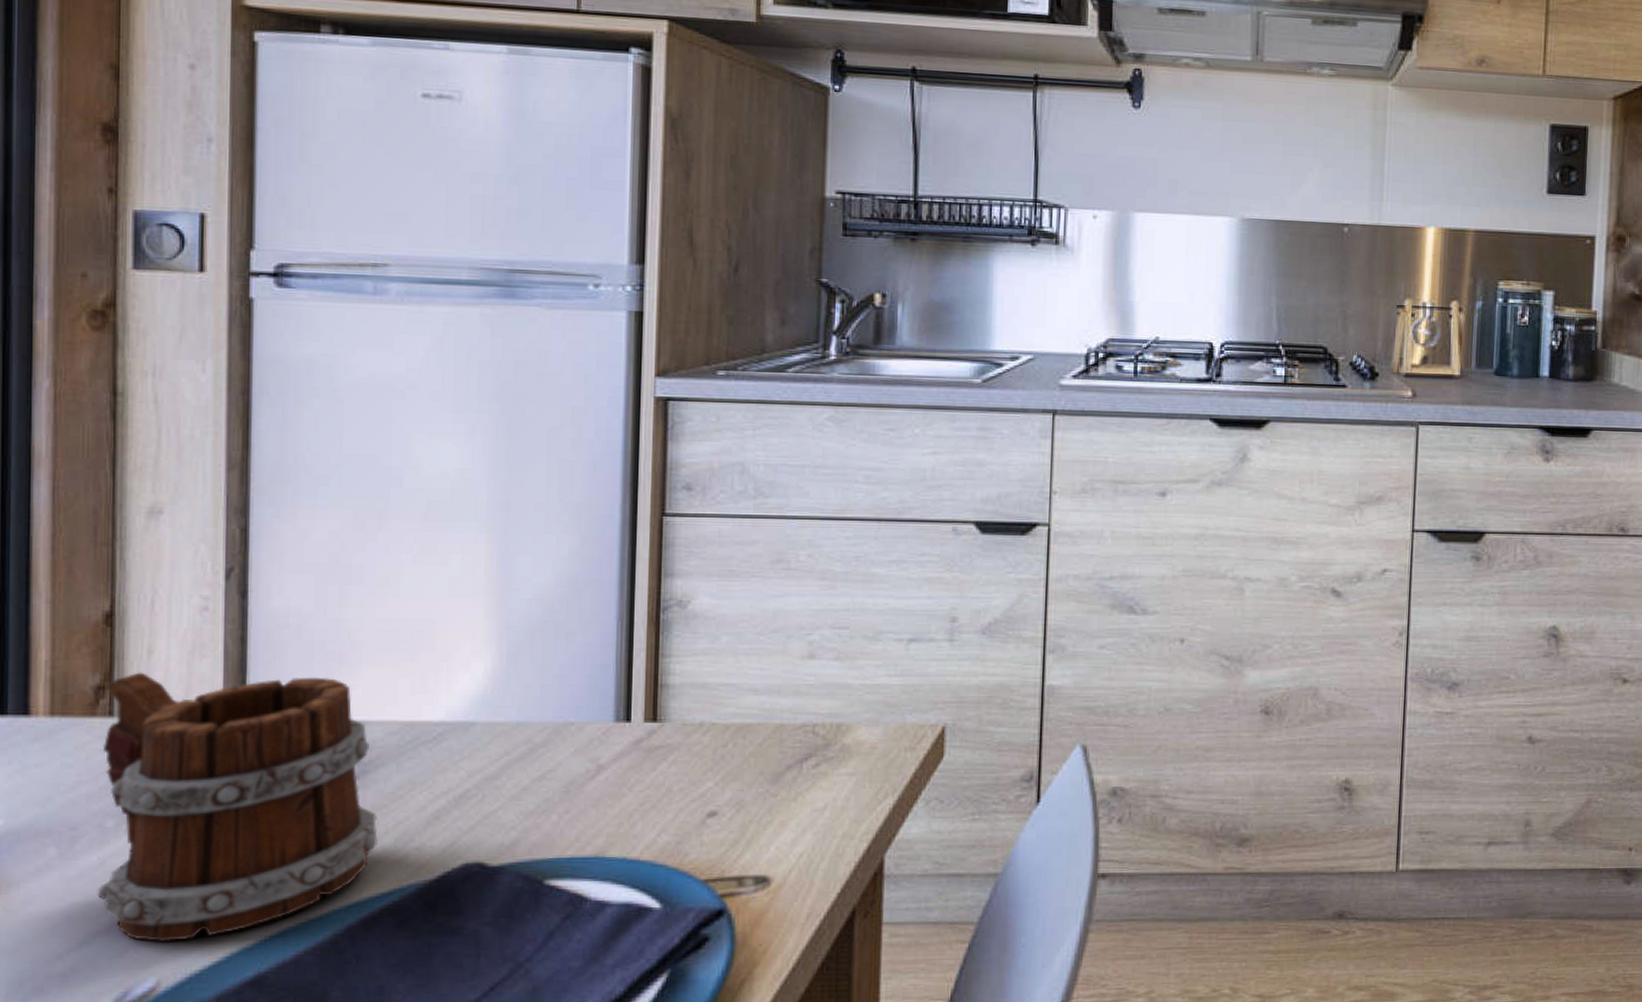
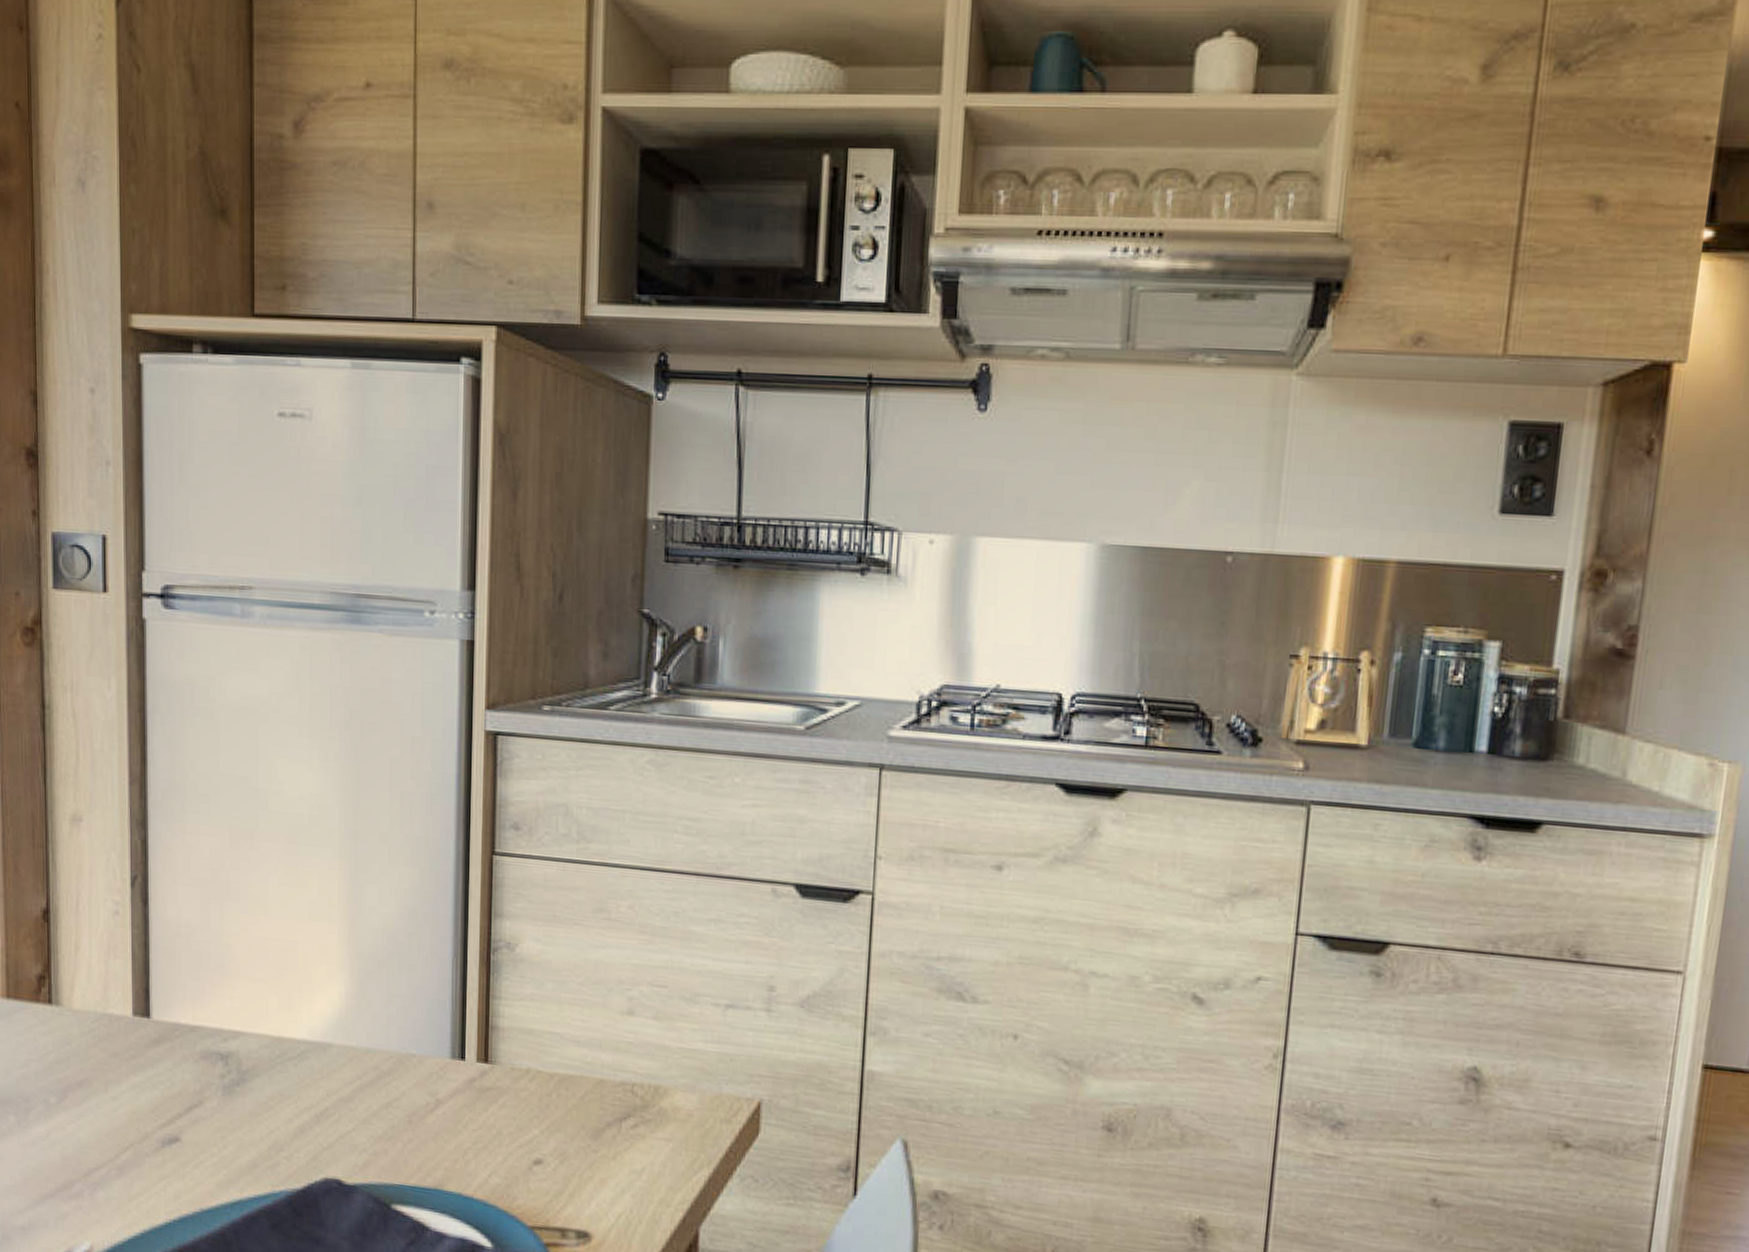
mug: present [96,672,378,943] -> none [45,966,255,1213]

